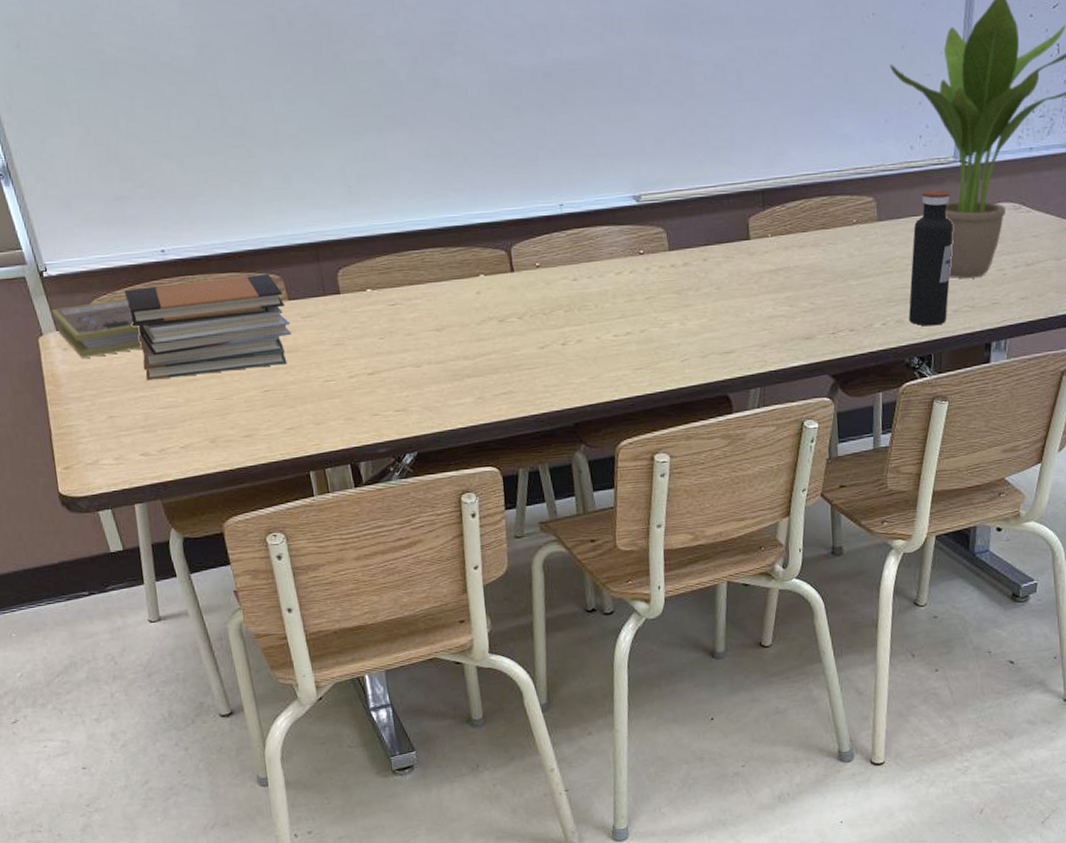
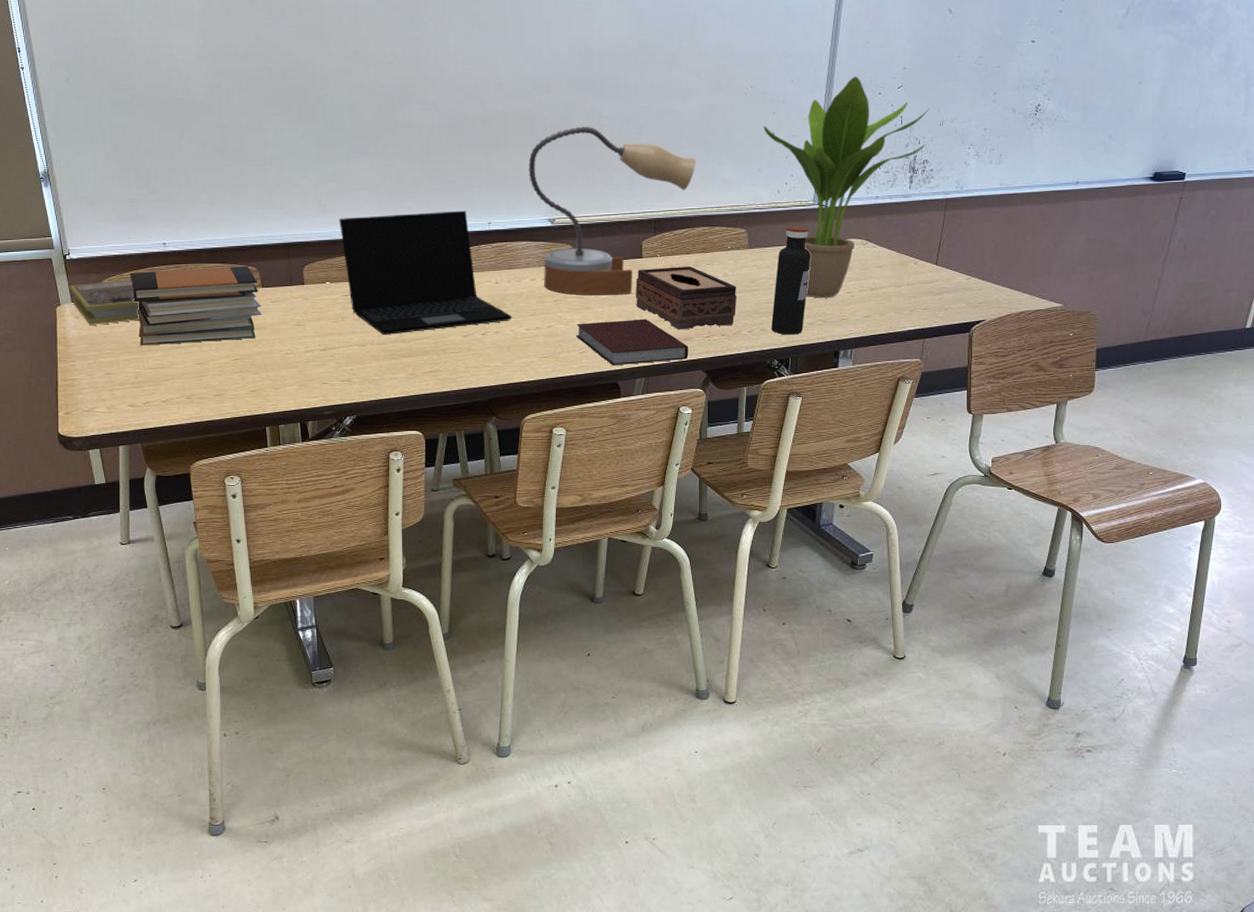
laptop: none [375,190,597,351] -> present [339,210,512,335]
table lamp: none [604,75,809,290] -> present [528,126,696,295]
notebook: none [674,315,812,375] -> present [576,319,689,366]
tissue box: none [743,247,867,327] -> present [636,266,737,330]

